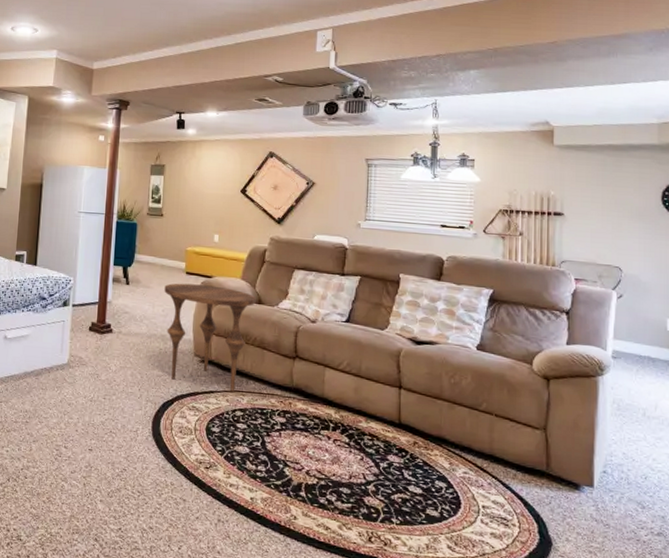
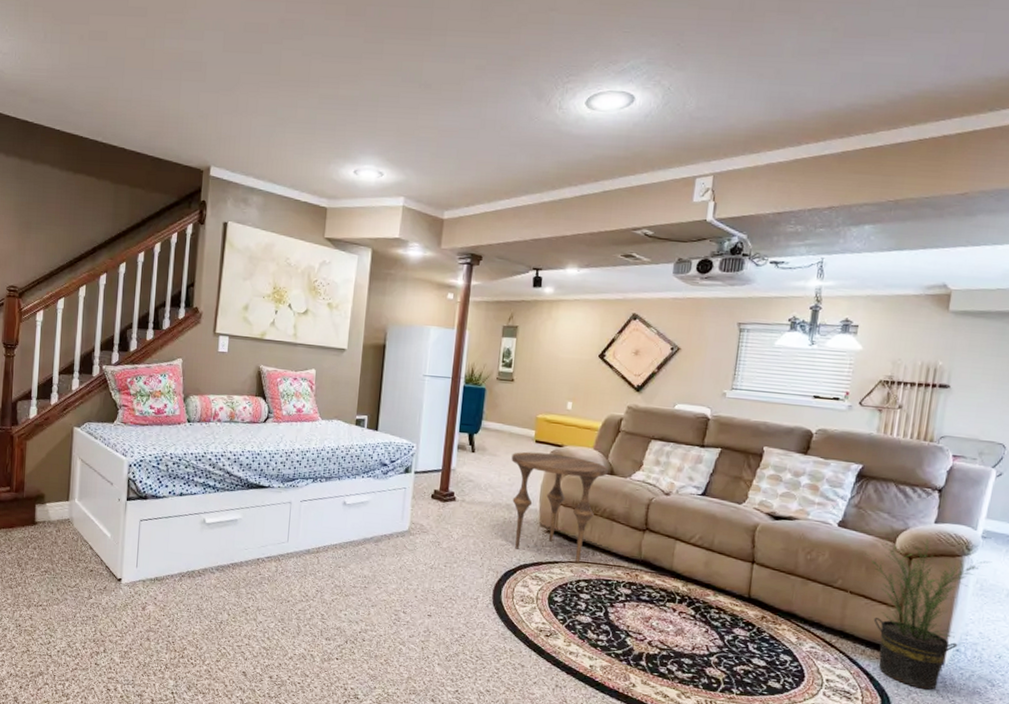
potted plant: none [505,359,625,514] -> present [865,536,992,690]

